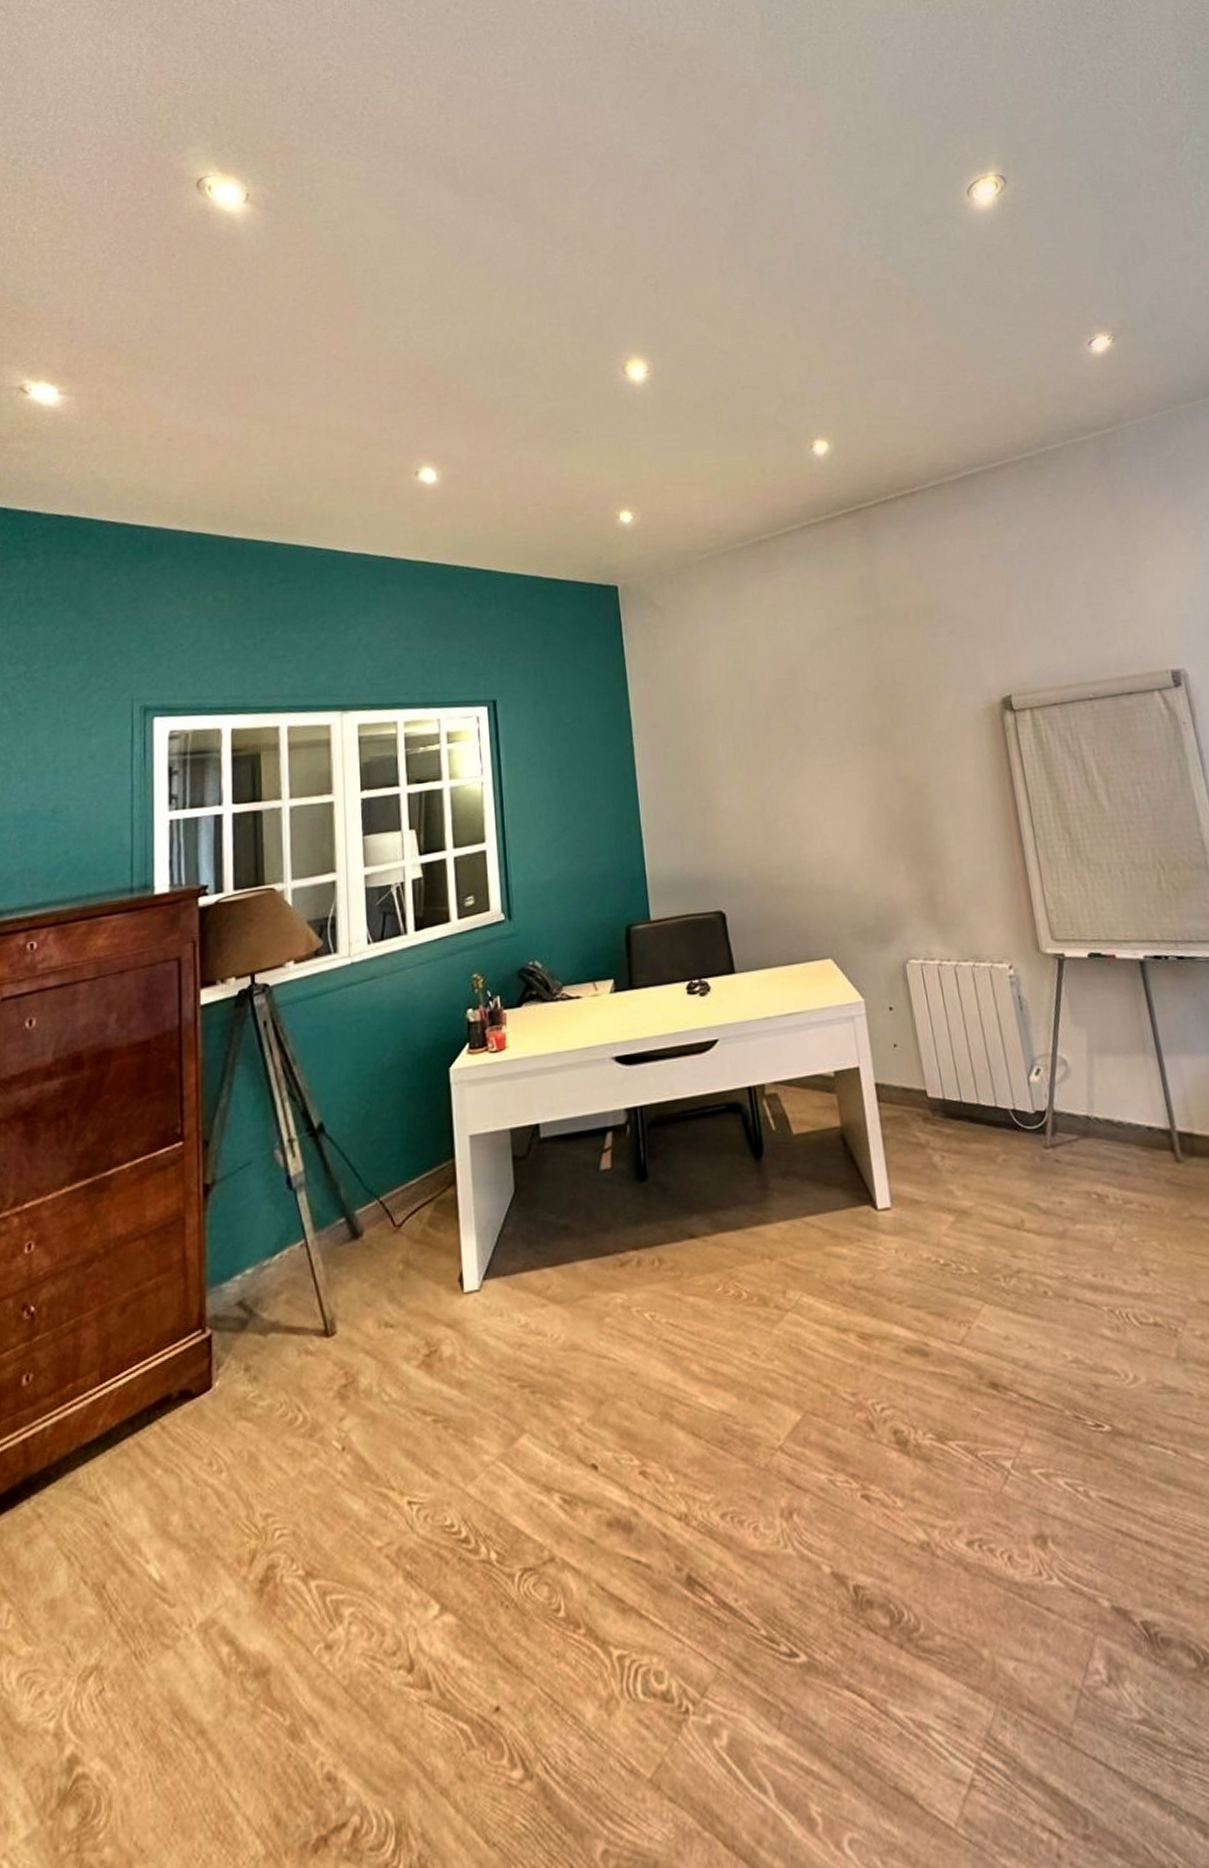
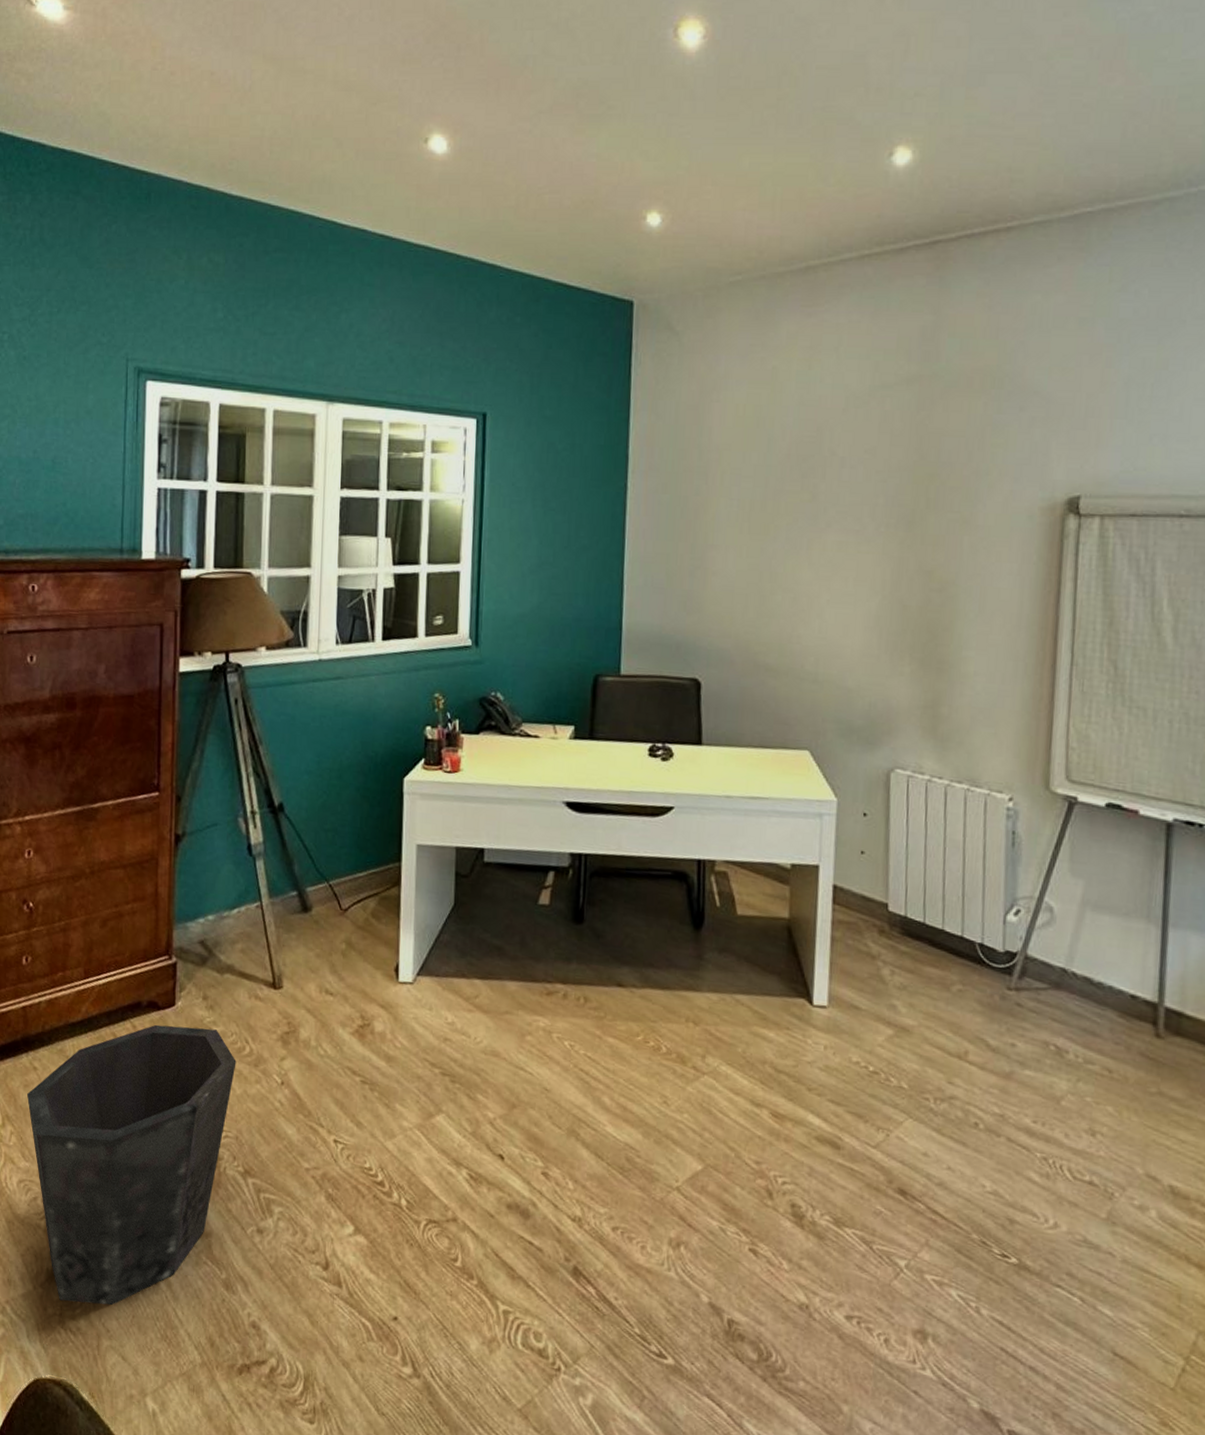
waste bin: none [30,1404,288,1829] -> present [27,1024,236,1306]

